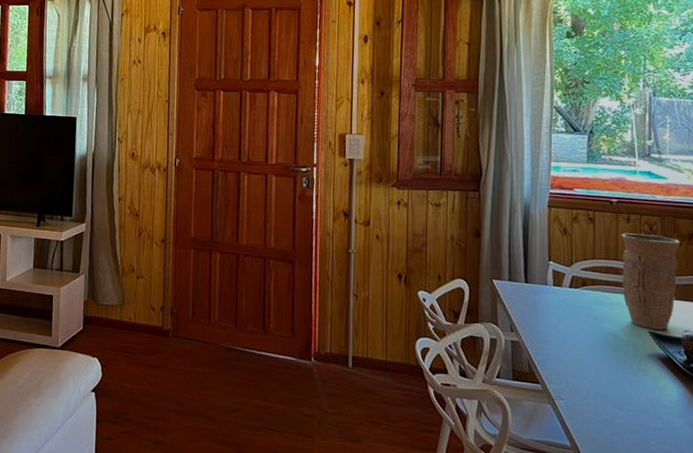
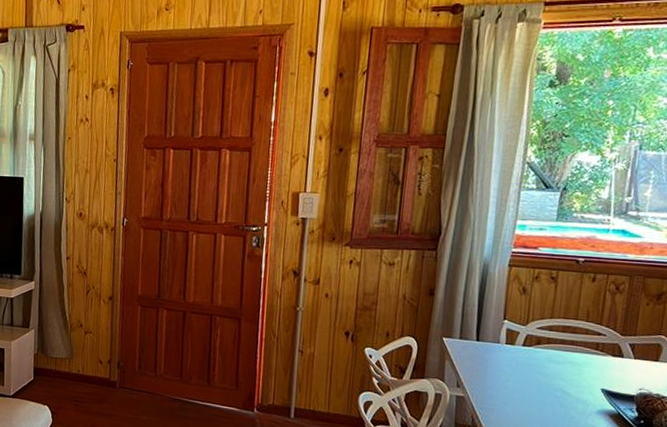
vase: present [621,233,681,330] -> none [578,292,648,388]

